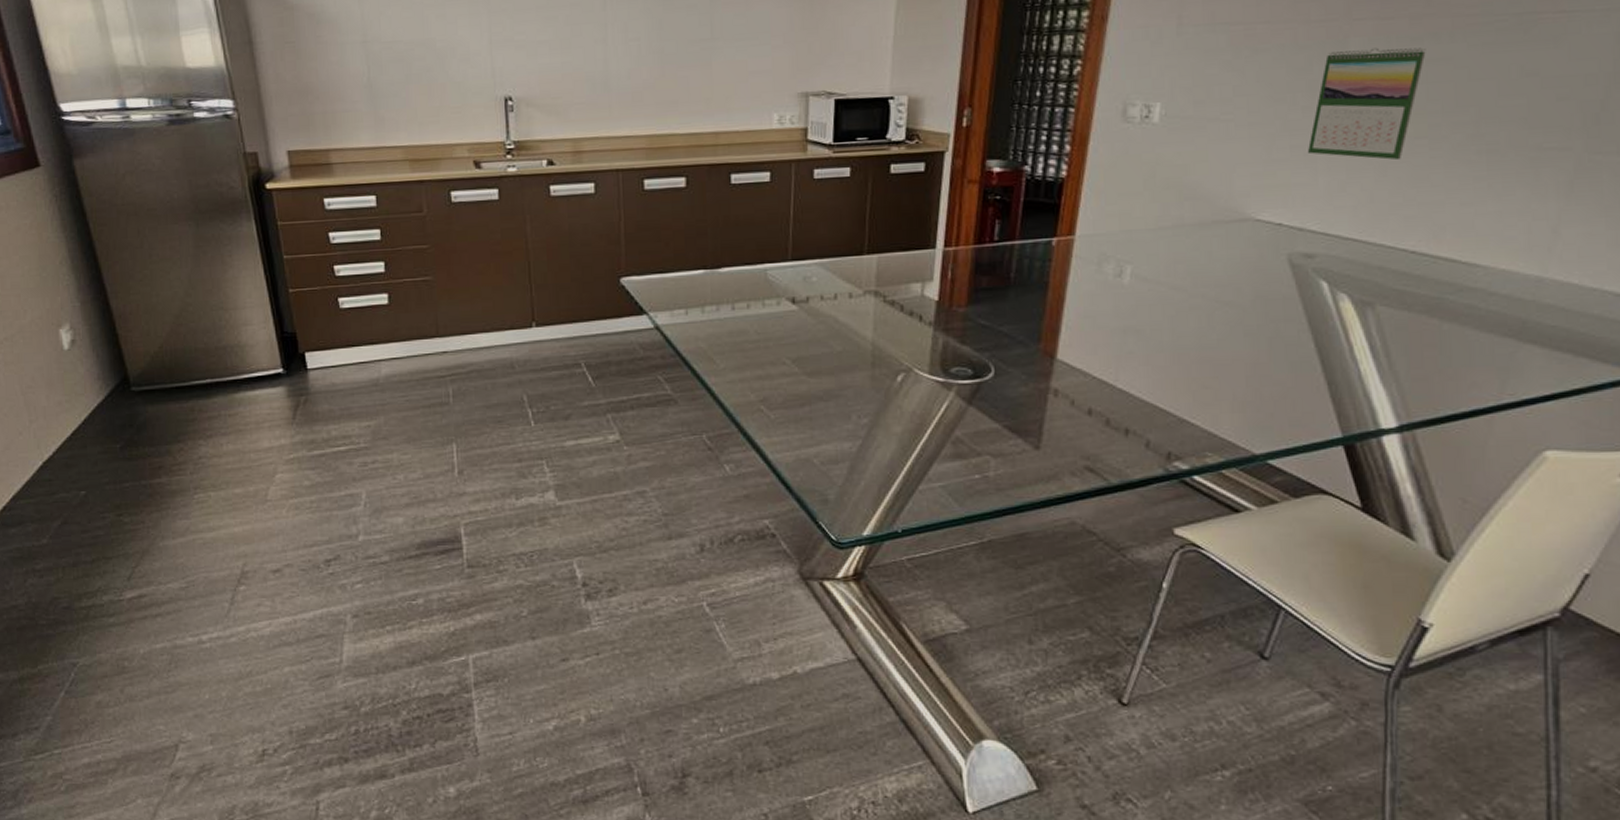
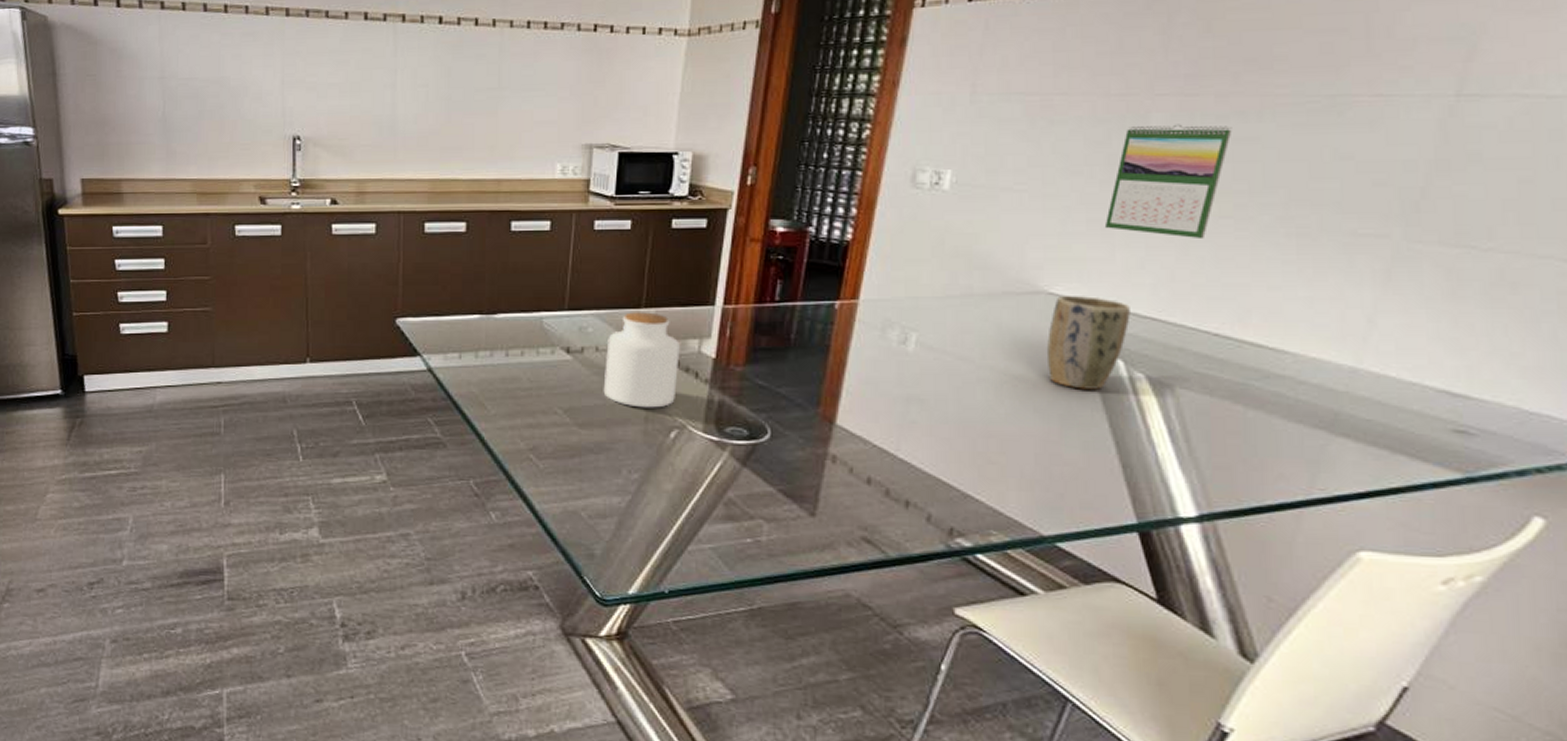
jar: none [830,258,903,354] -> present [603,312,680,408]
plant pot: none [1255,220,1333,312] -> present [1047,295,1130,390]

